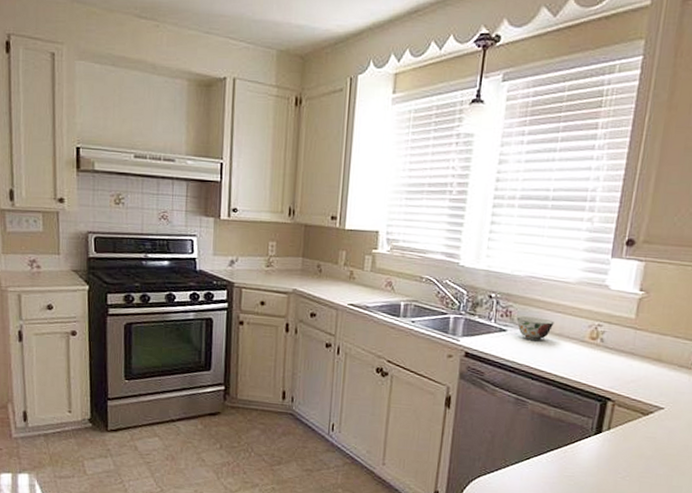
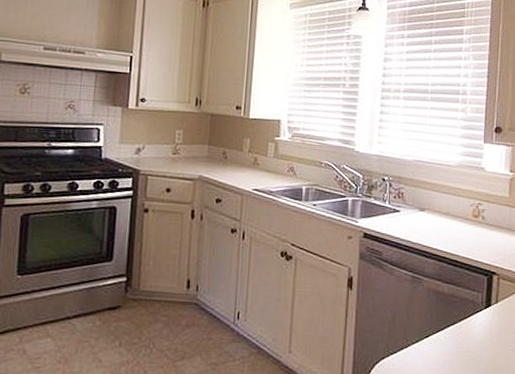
soup bowl: present [516,316,555,341] -> none [408,197,441,221]

